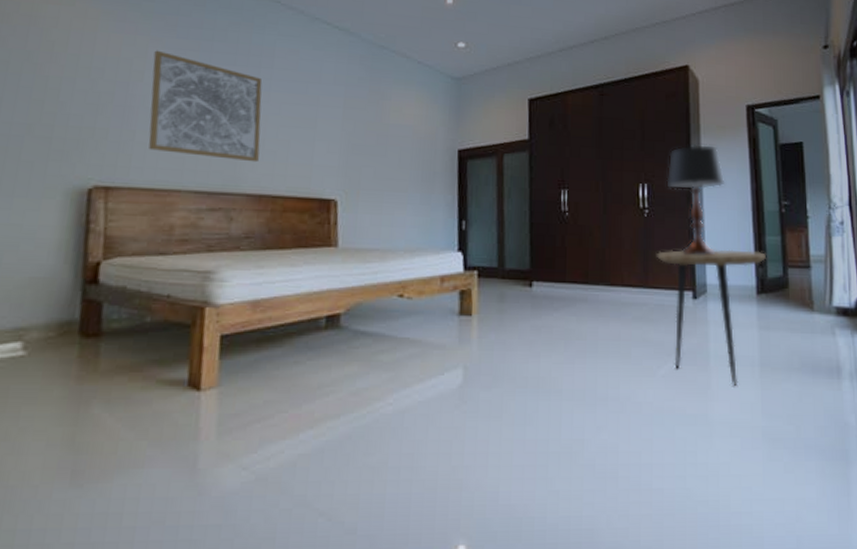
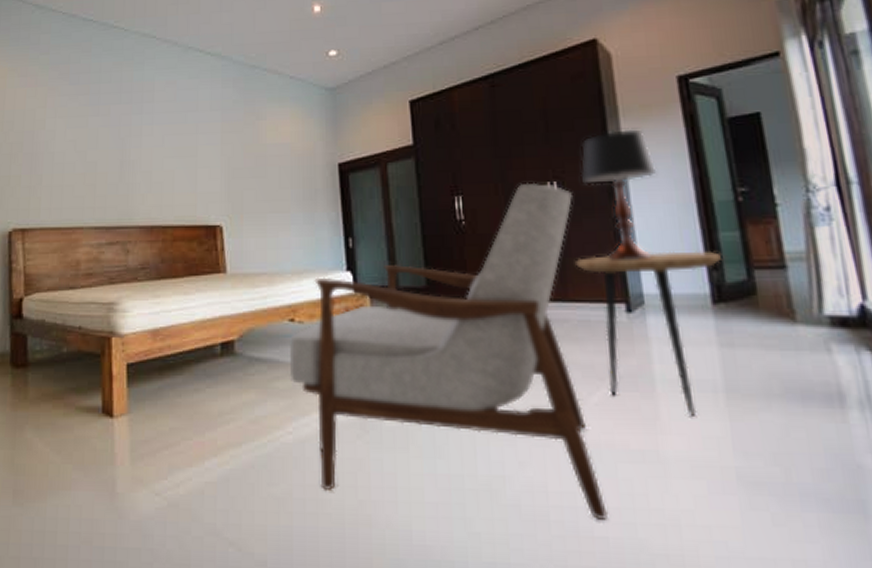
wall art: present [148,50,263,163] -> none [52,98,148,195]
armchair: none [395,182,664,474] -> present [289,182,607,520]

